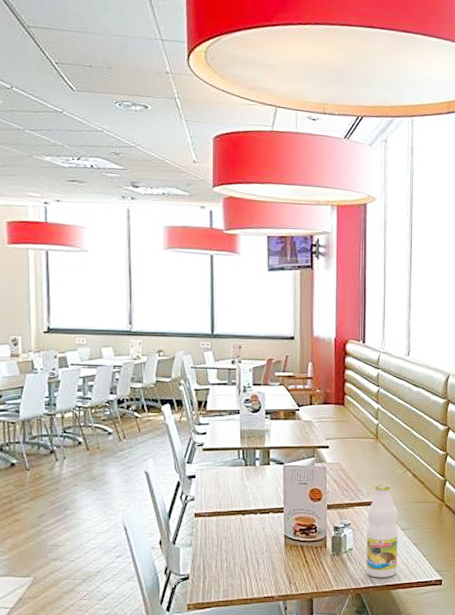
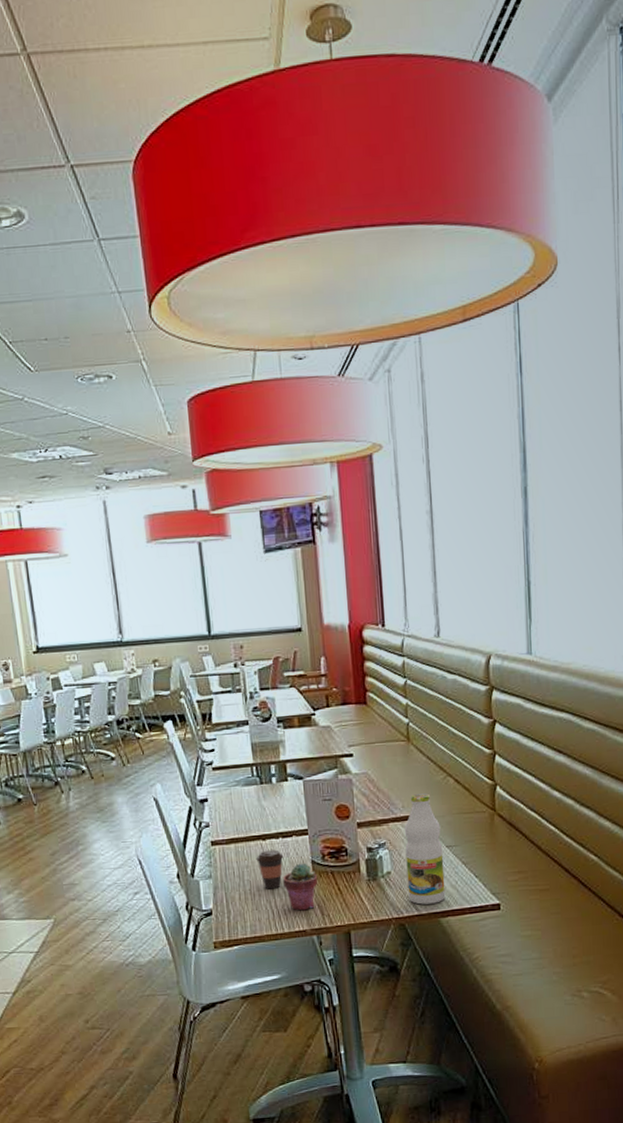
coffee cup: none [234,524,260,559] -> present [255,849,284,889]
potted succulent: none [257,537,289,579] -> present [283,863,318,911]

